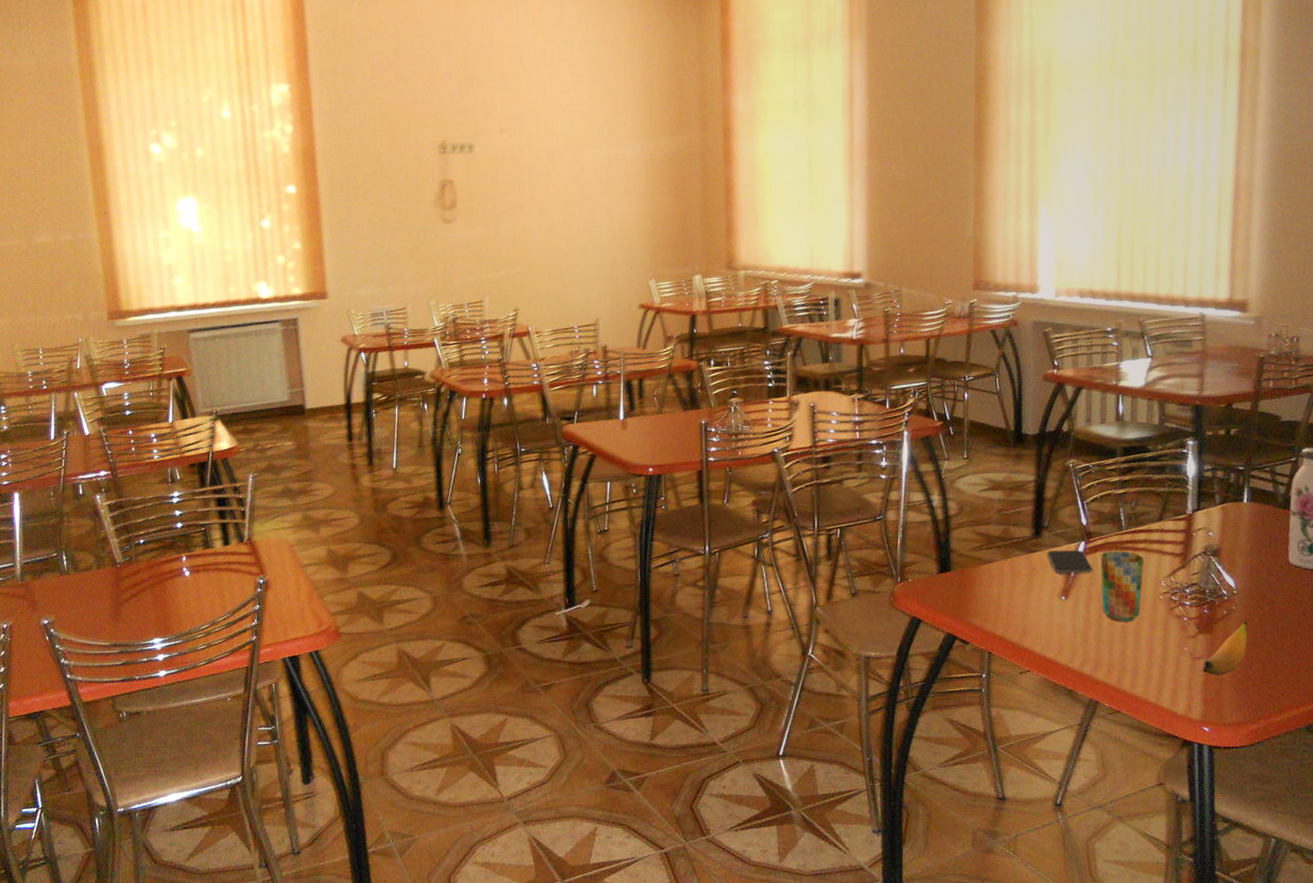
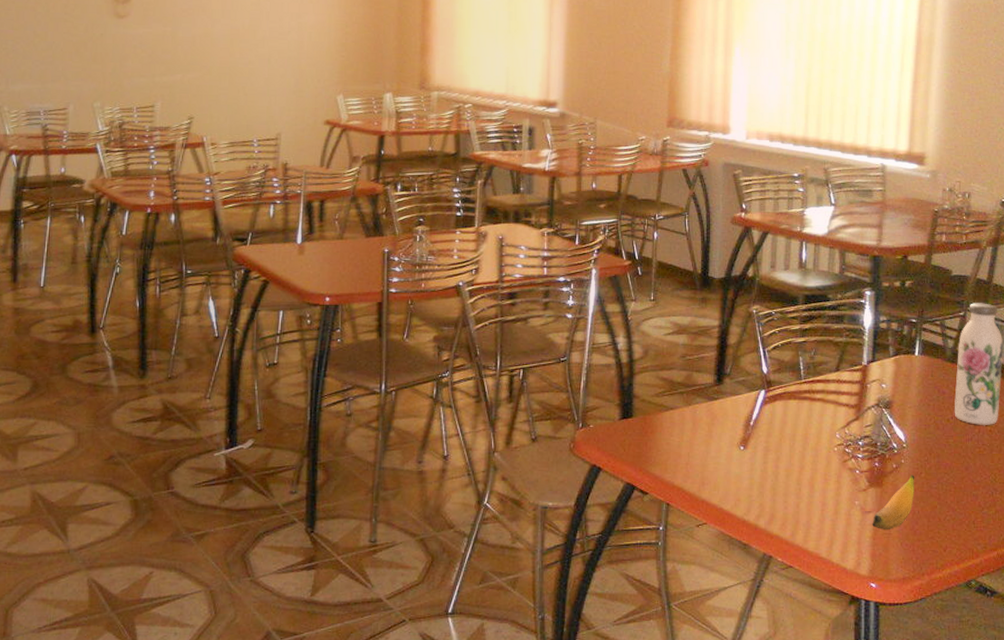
smartphone: present [1046,550,1093,573] -> none [727,399,771,422]
cup: present [1100,551,1145,621] -> none [778,401,821,473]

